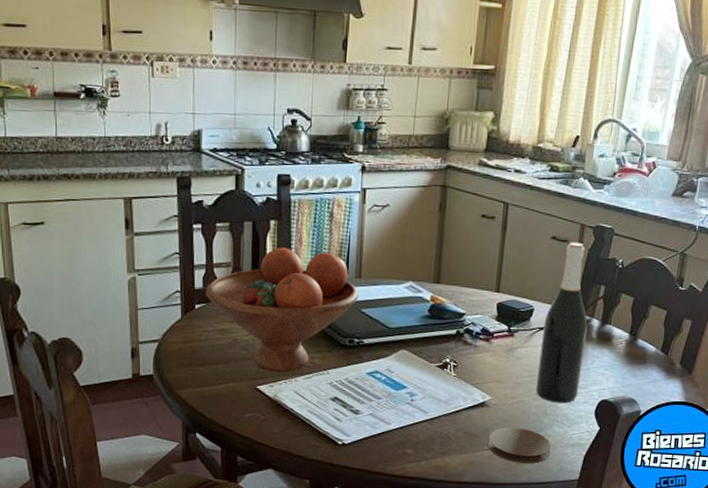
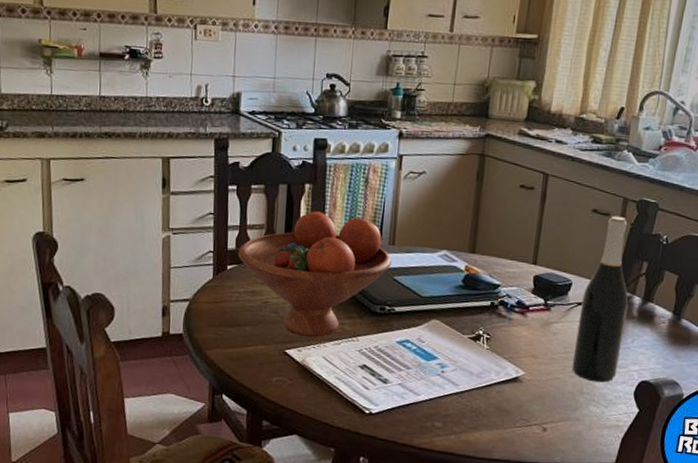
coaster: present [488,427,551,464] -> none [520,404,587,444]

